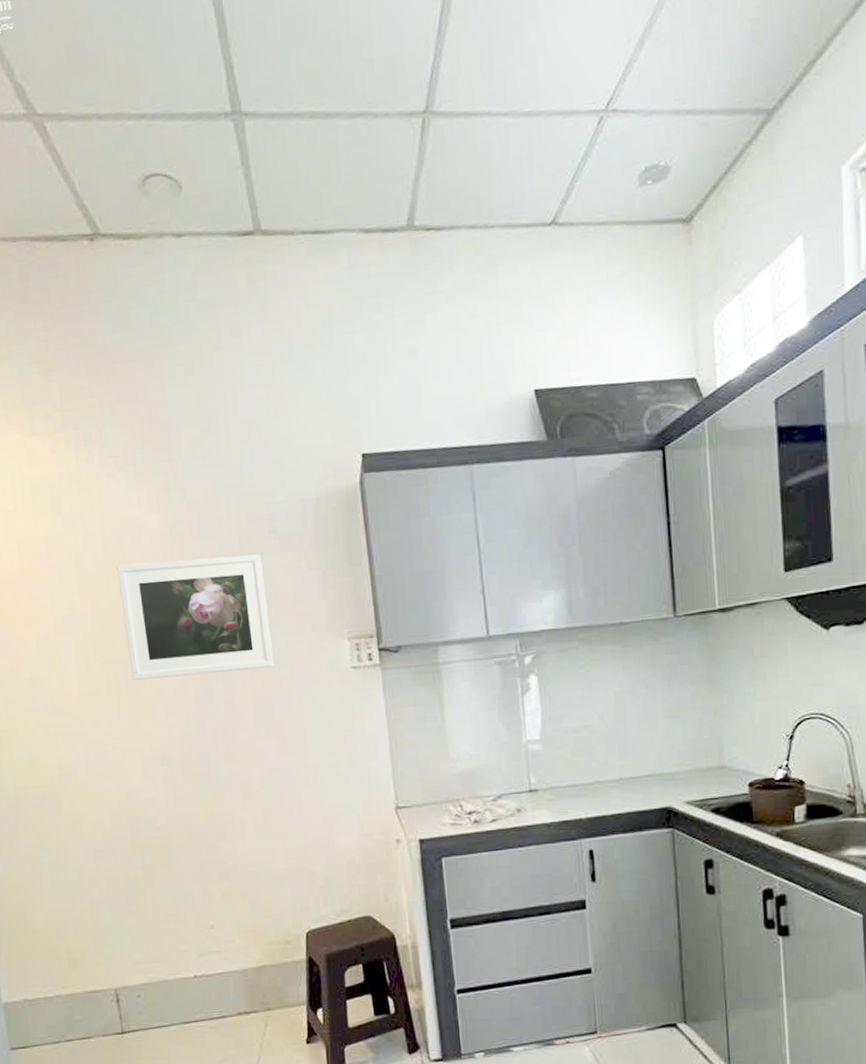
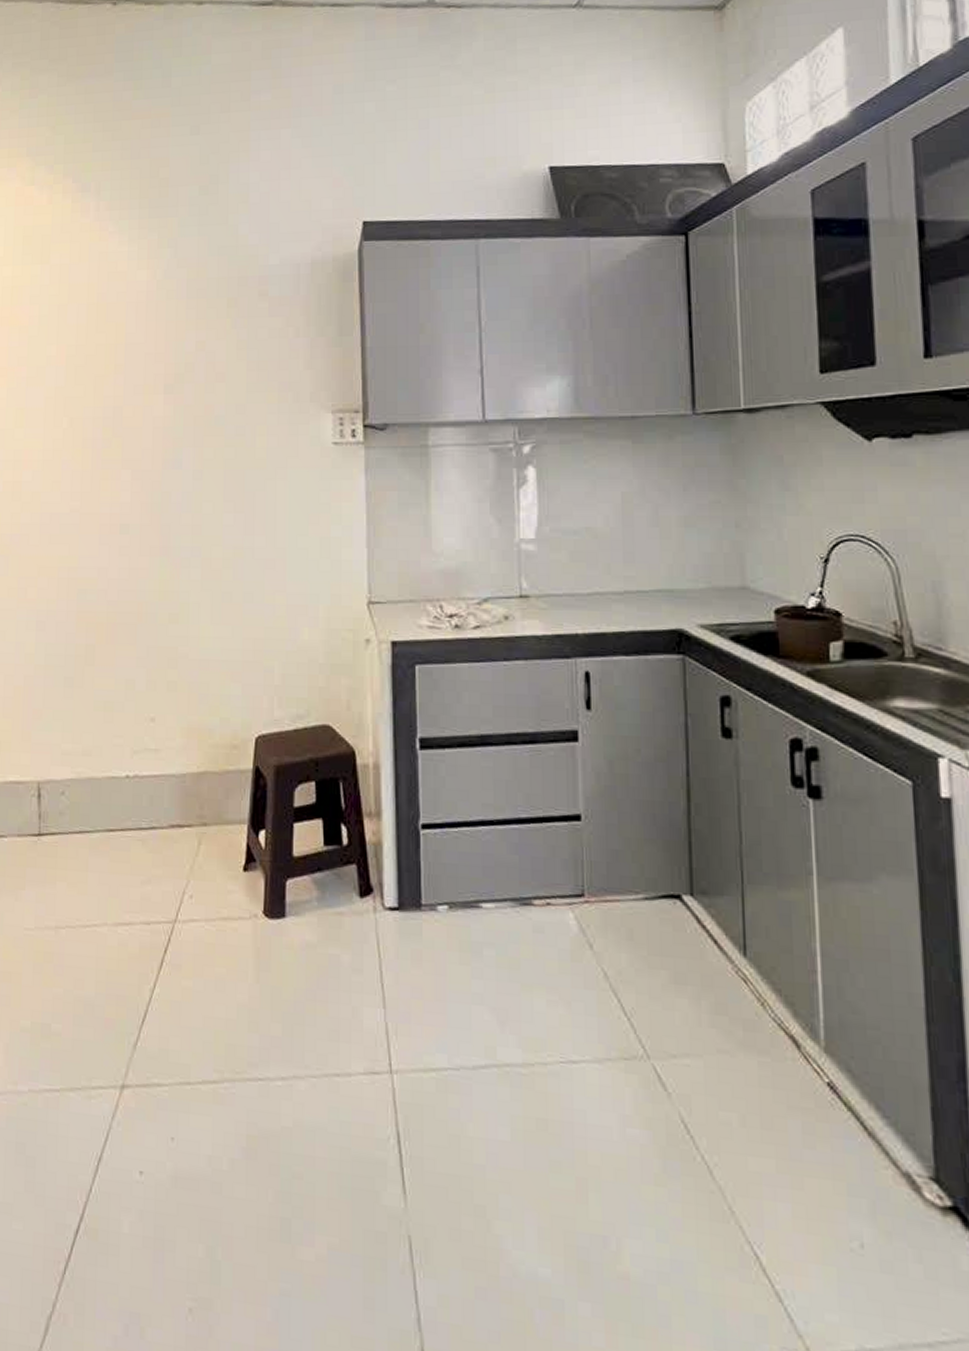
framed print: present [117,554,274,680] -> none [98,317,250,439]

